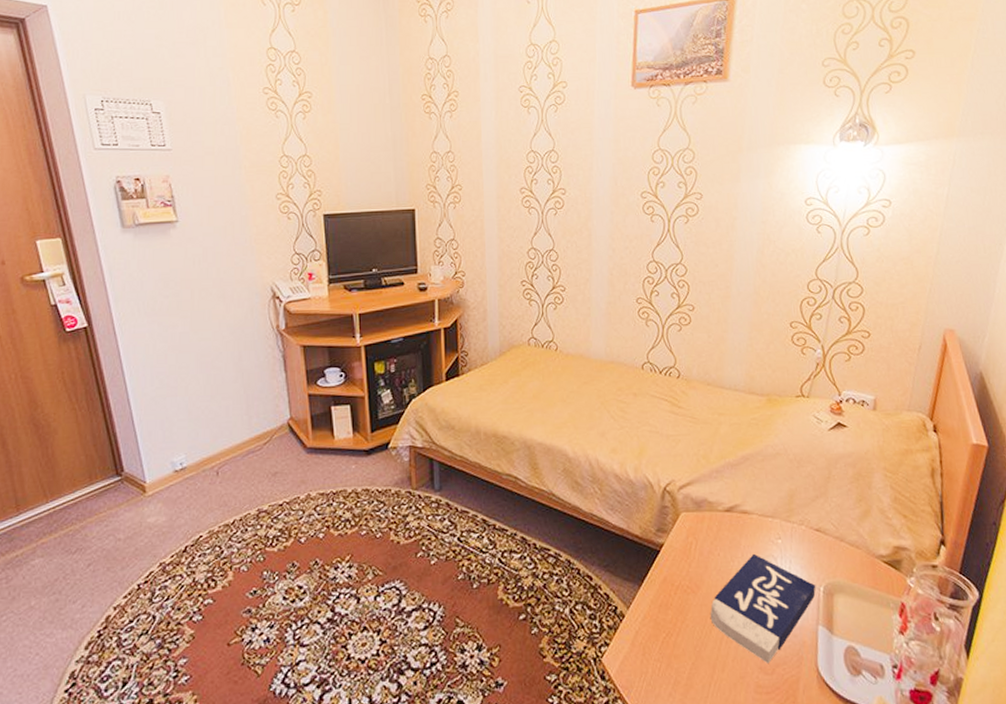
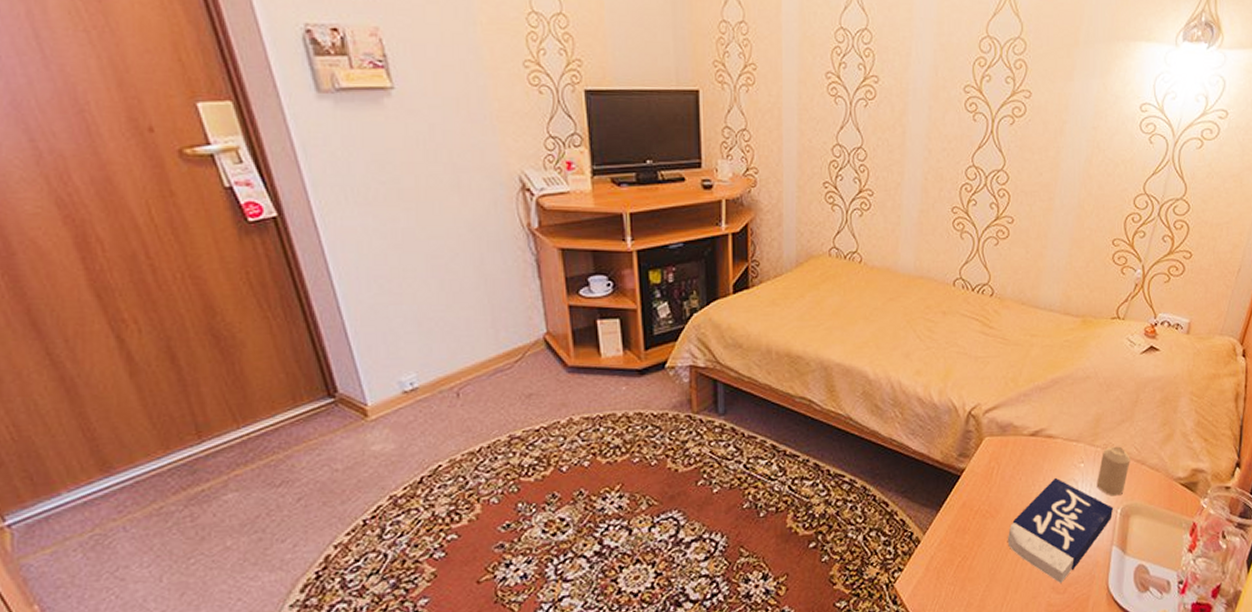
candle: none [796,522,829,573] -> present [1096,446,1130,496]

